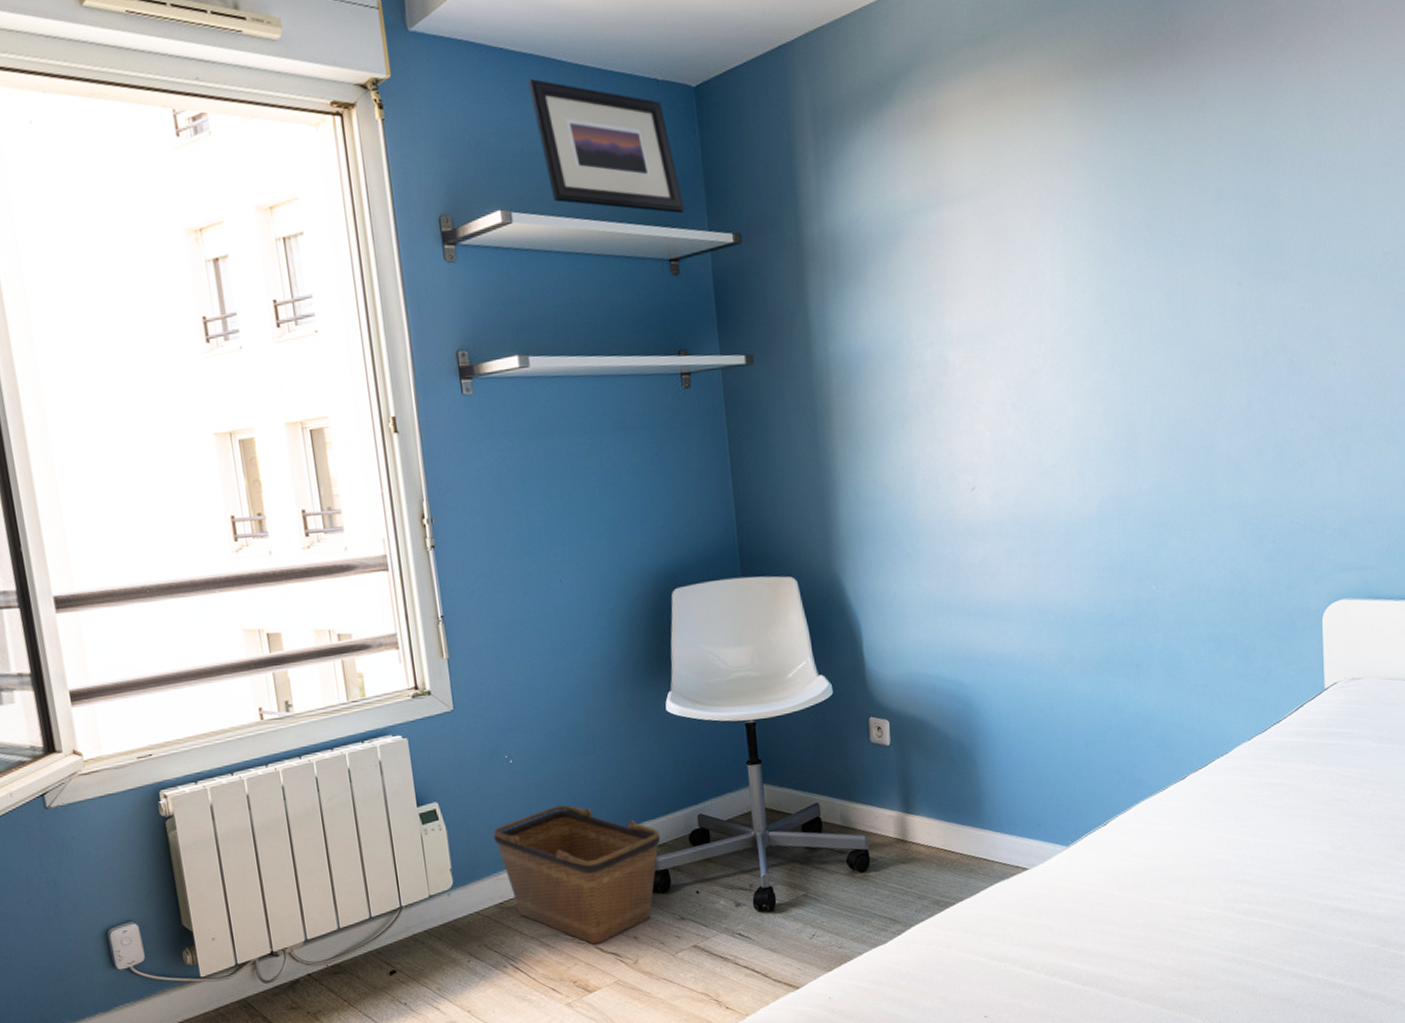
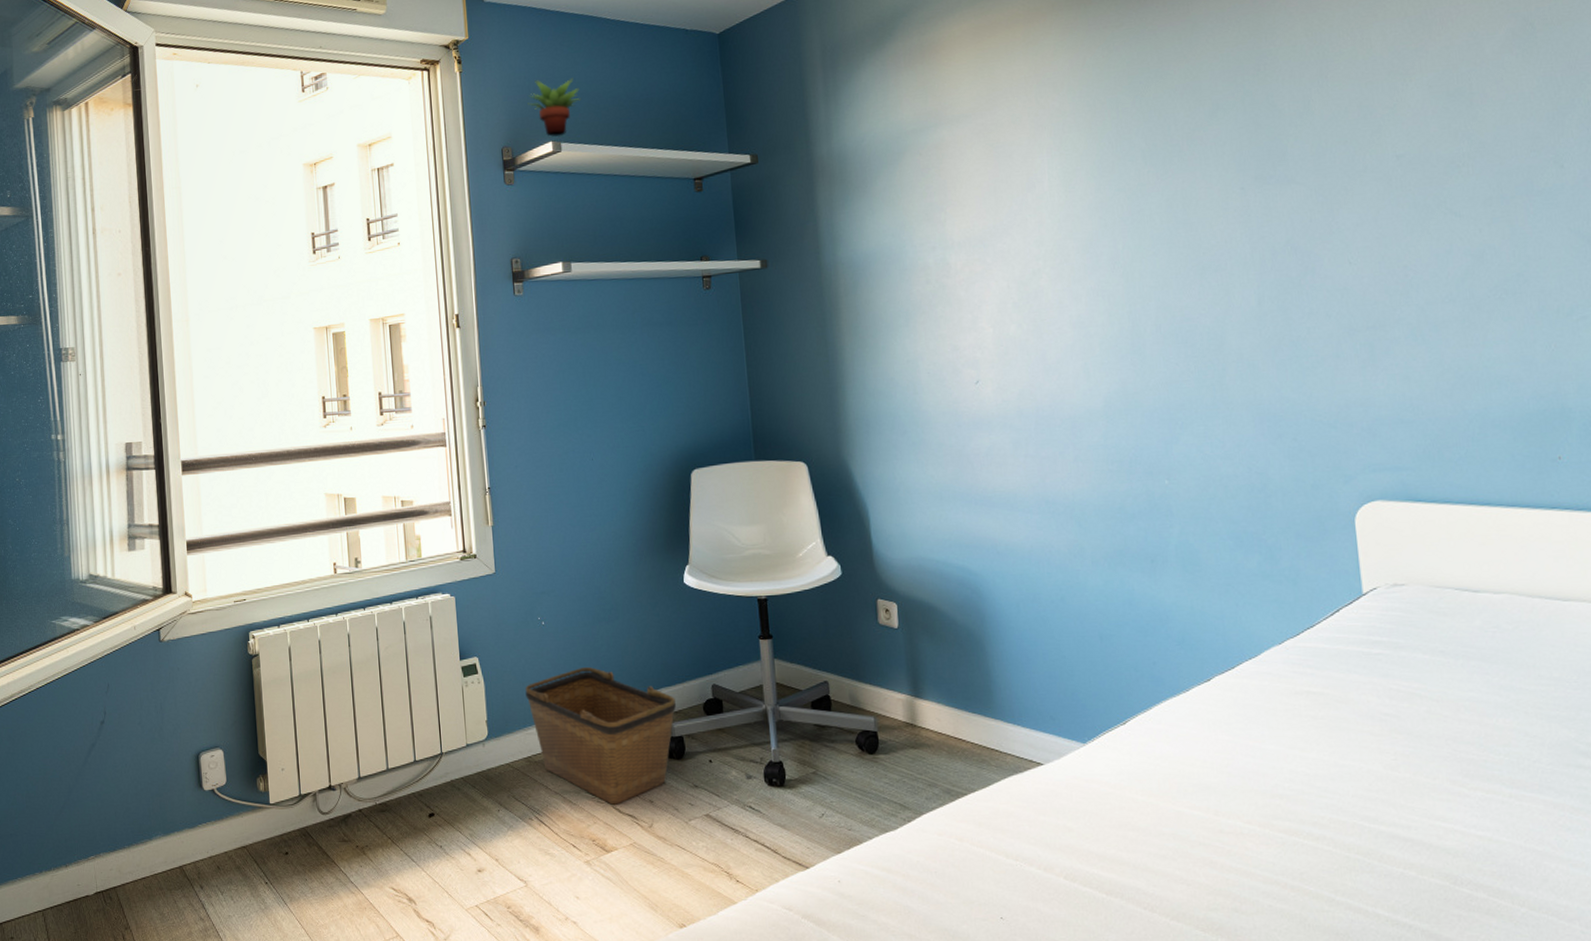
succulent plant: none [469,132,534,205] -> present [528,77,581,137]
picture frame: present [527,79,684,214] -> none [578,34,708,140]

